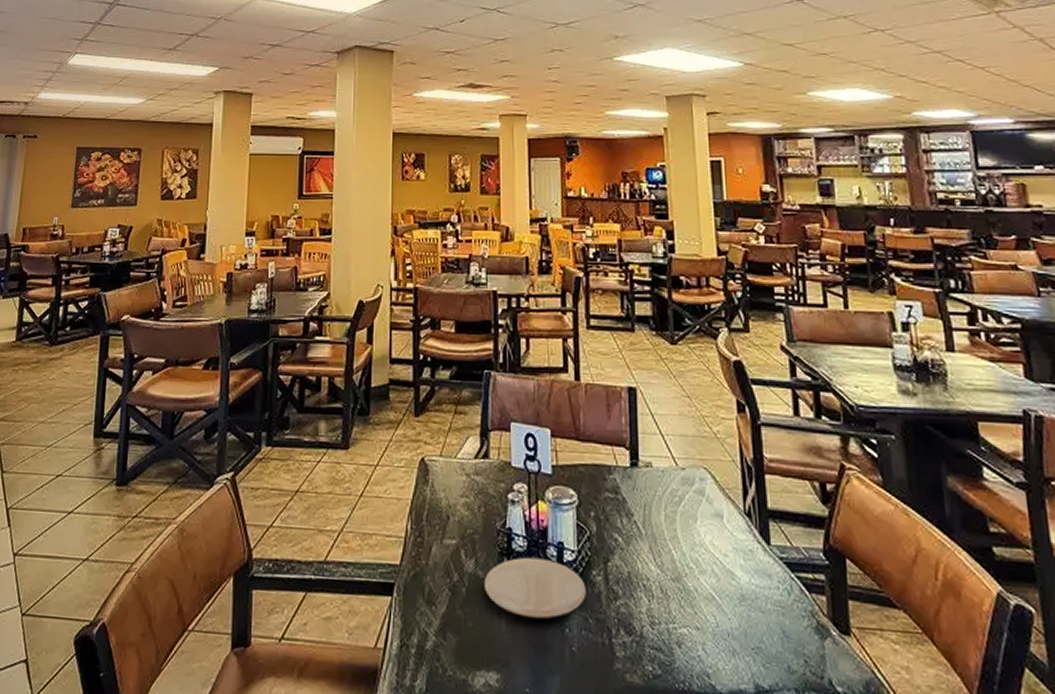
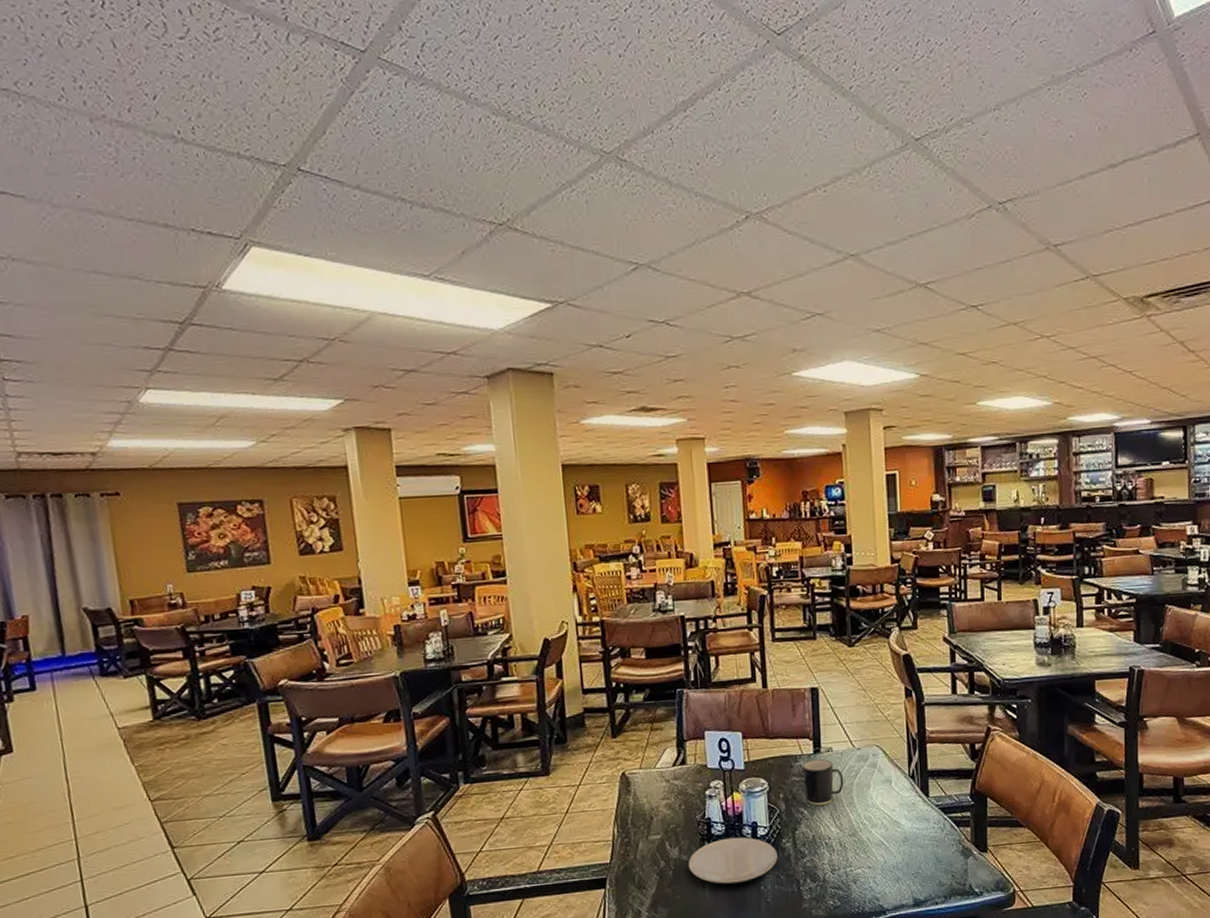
mug: none [616,475,666,535] -> present [802,759,844,807]

